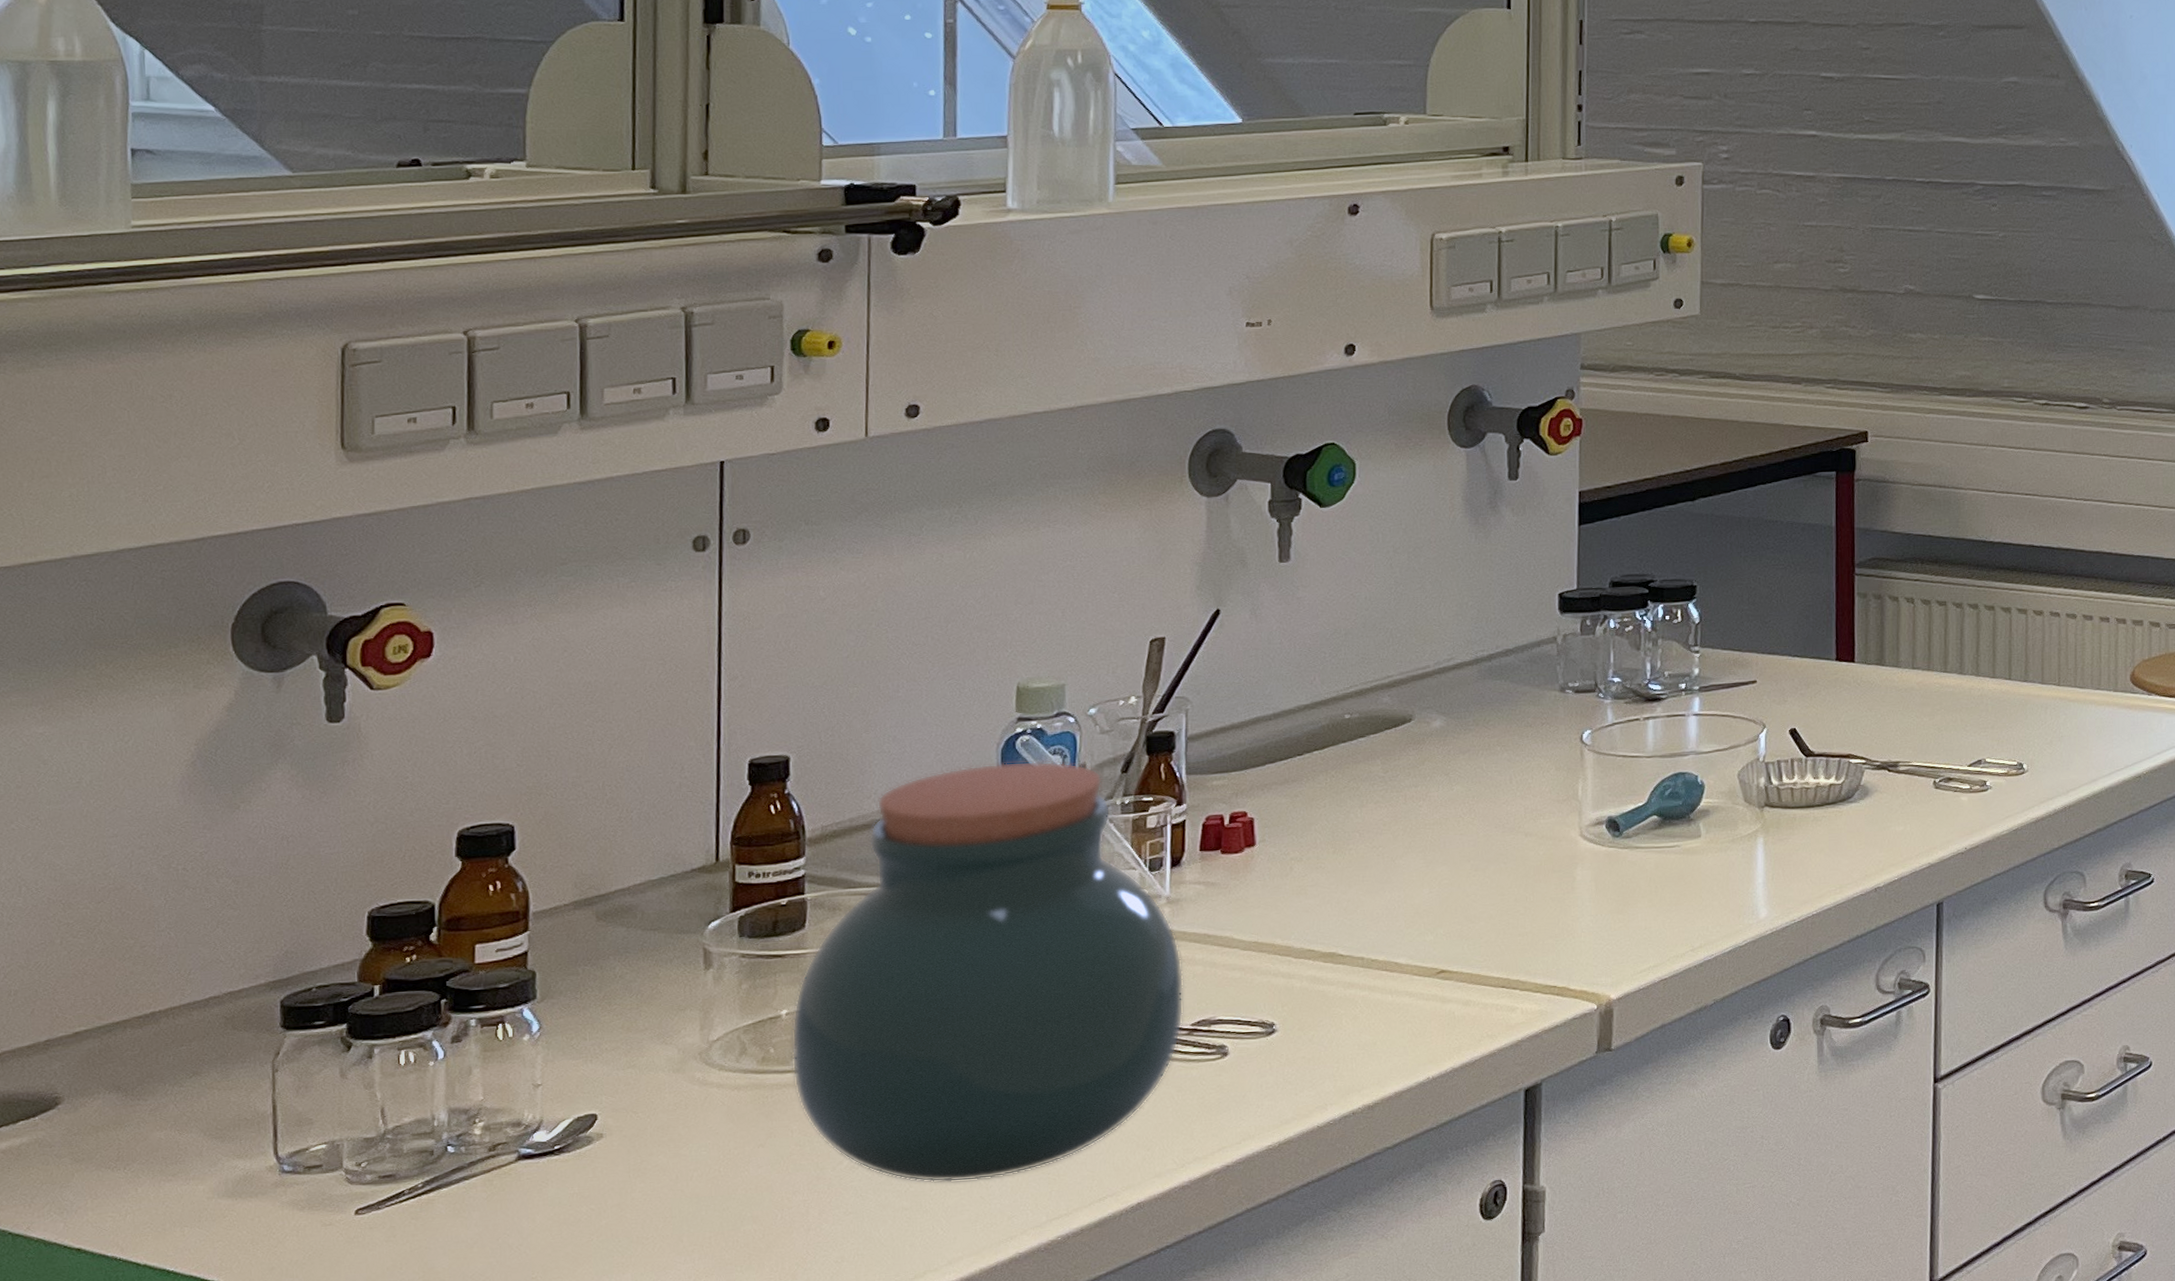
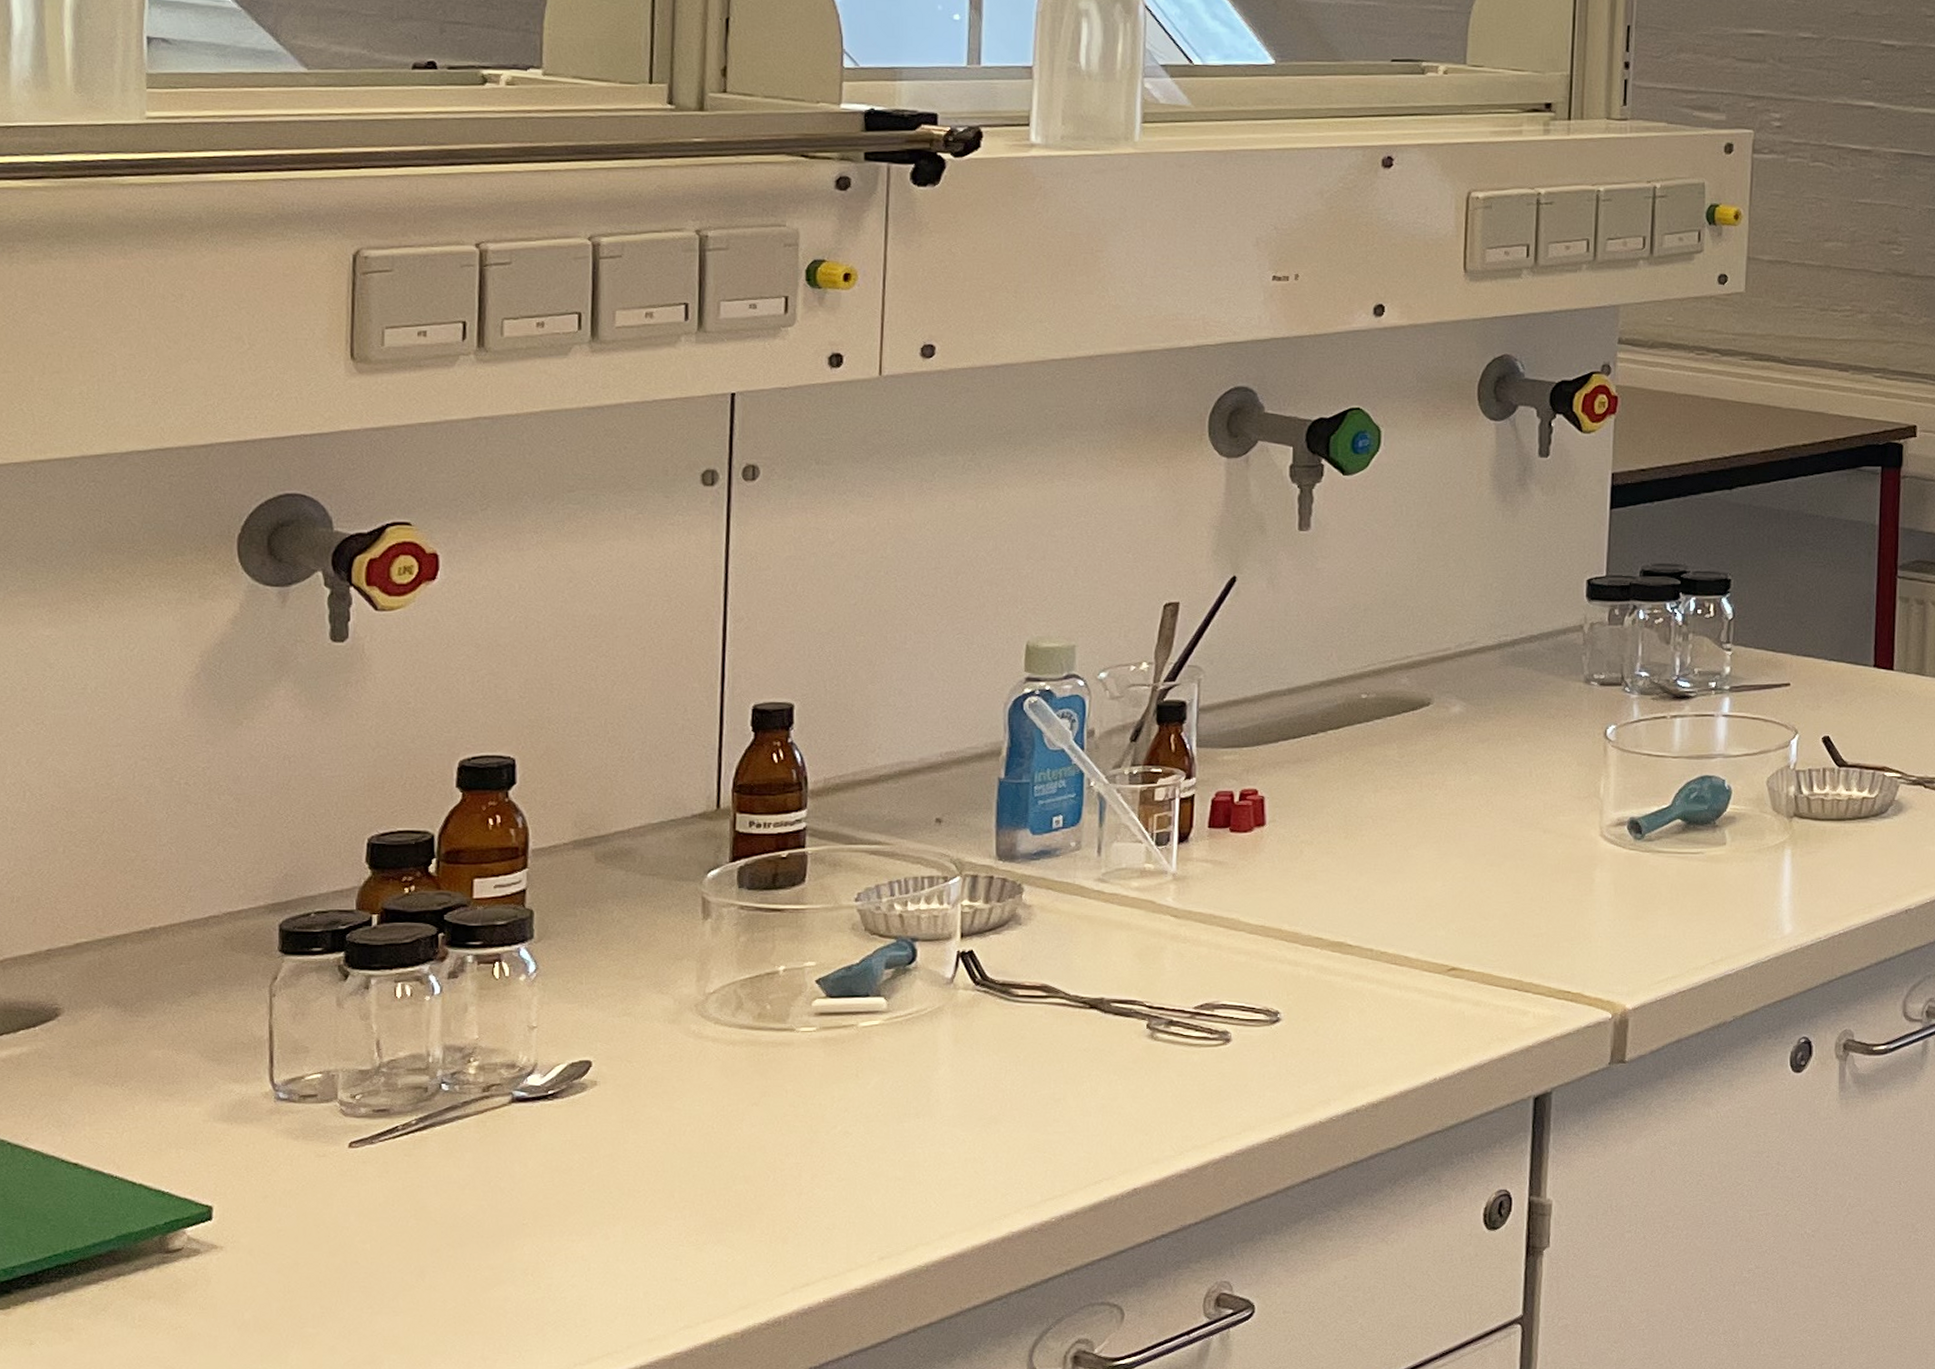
jar: present [791,761,1184,1183] -> none [788,723,1188,1155]

